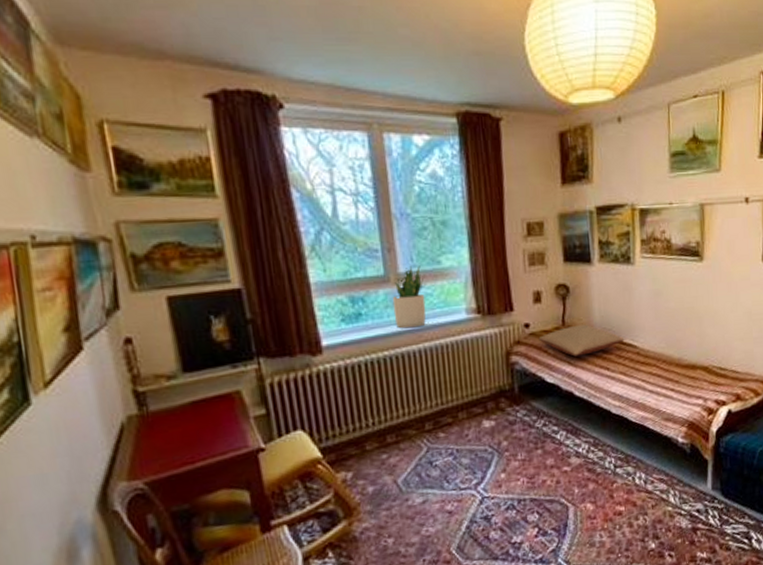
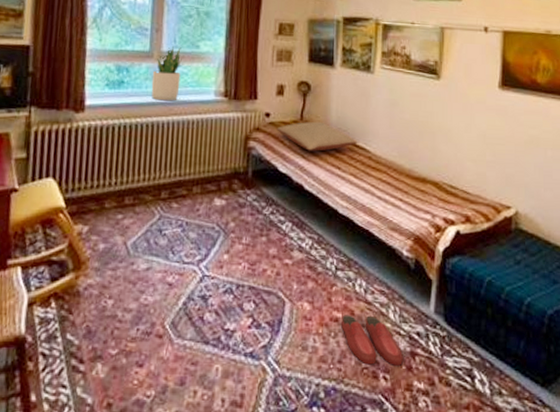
slippers: none [625,502,686,548] -> present [341,315,403,366]

